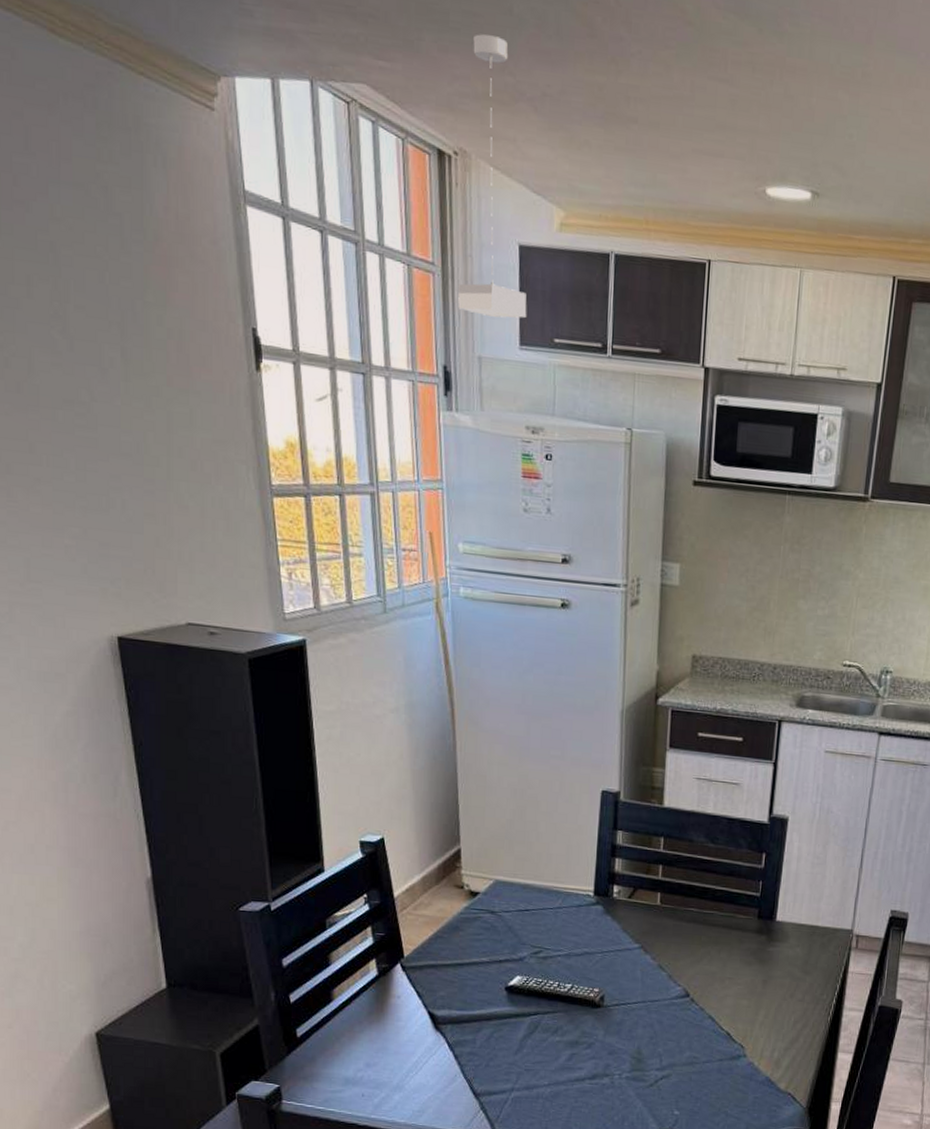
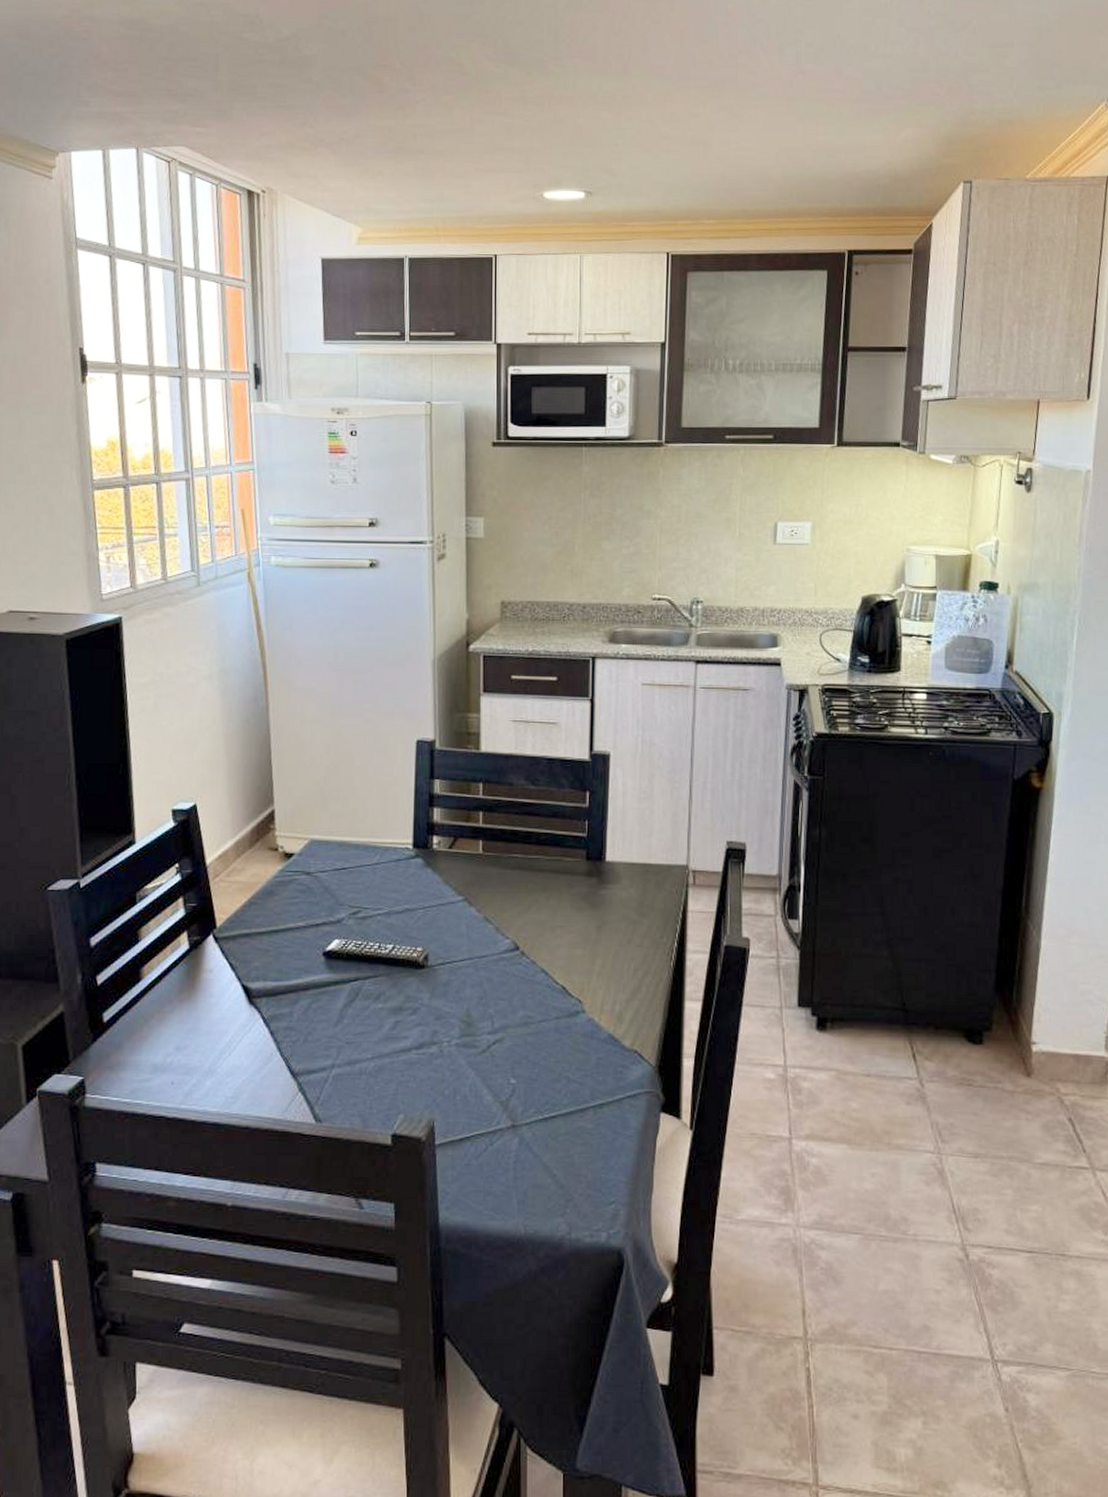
pendant lamp: present [458,34,527,318] -> none [267,99,330,319]

